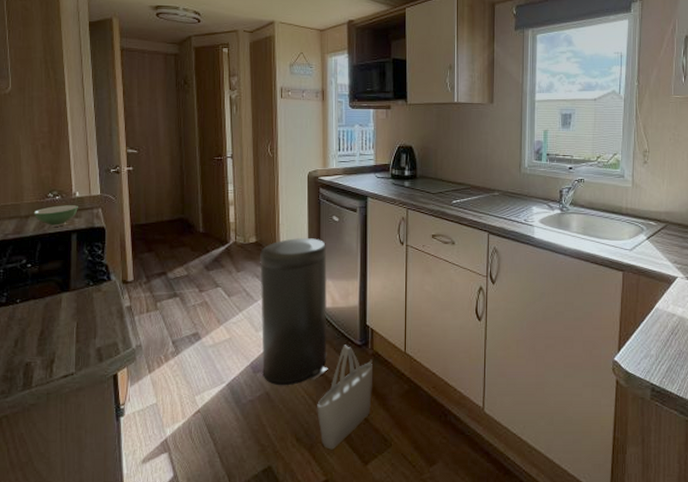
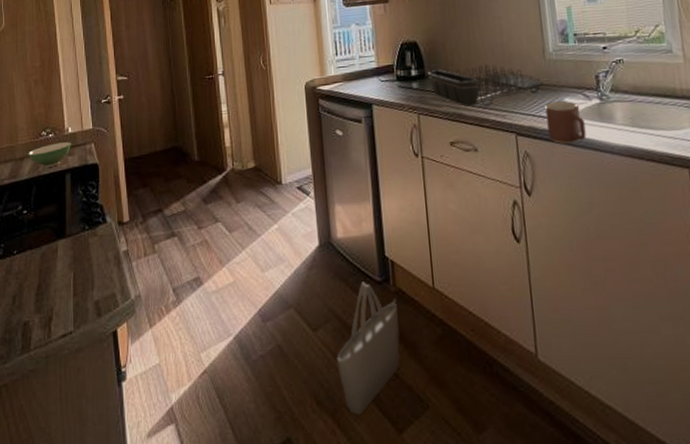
pedal bin: present [260,238,328,386] -> none [260,157,346,337]
dish rack: none [418,172,517,207] -> present [427,64,544,107]
mug: none [515,209,546,245] -> present [545,101,587,145]

